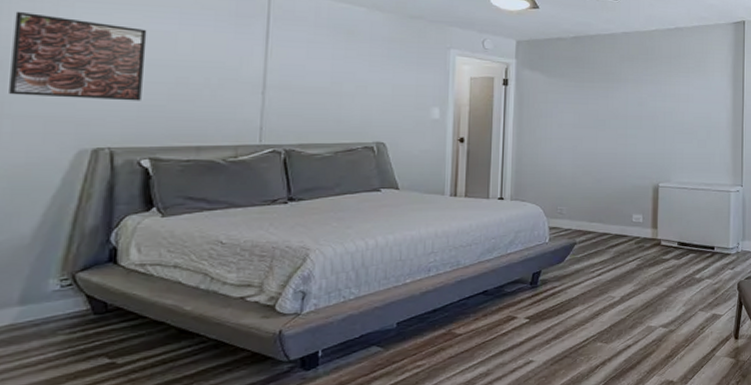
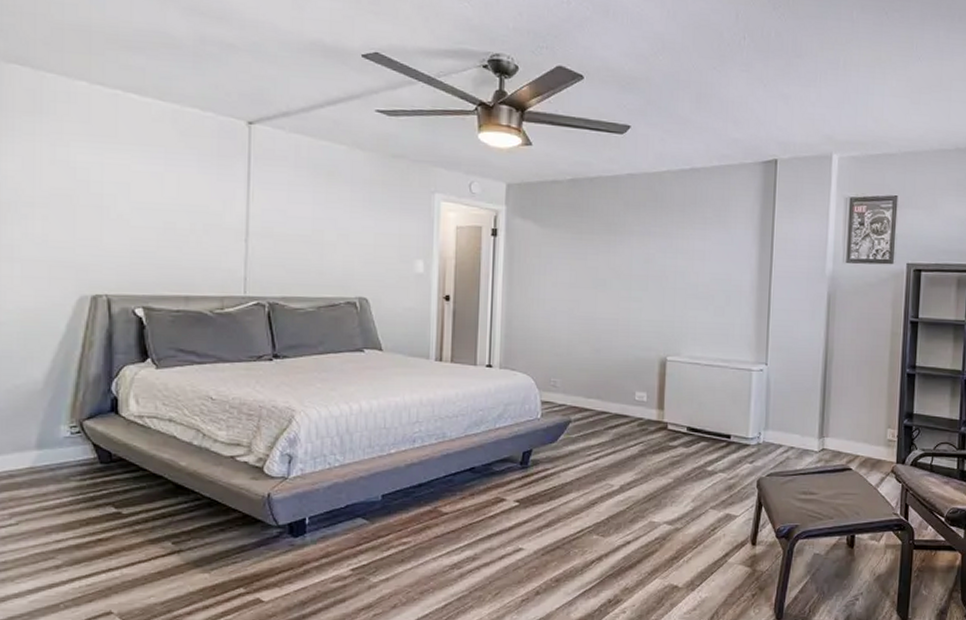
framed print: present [9,11,147,101] -> none [17,151,136,247]

